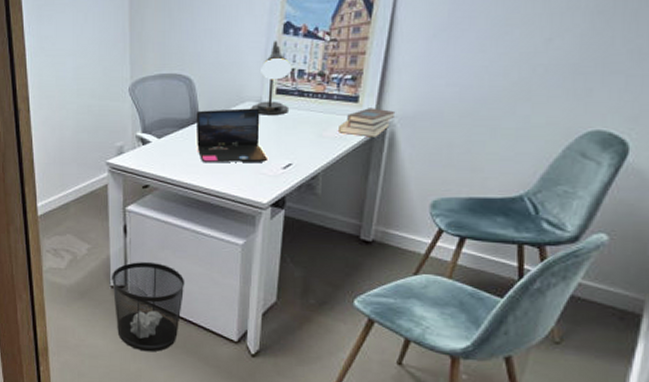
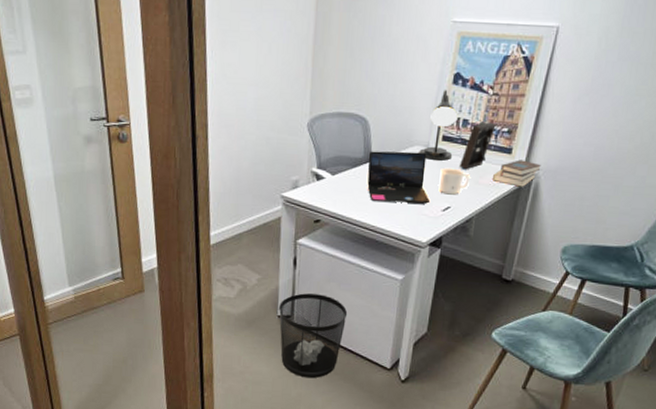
mug: none [277,122,311,151] -> present [439,168,470,195]
picture frame: none [299,70,337,123] -> present [460,122,496,170]

